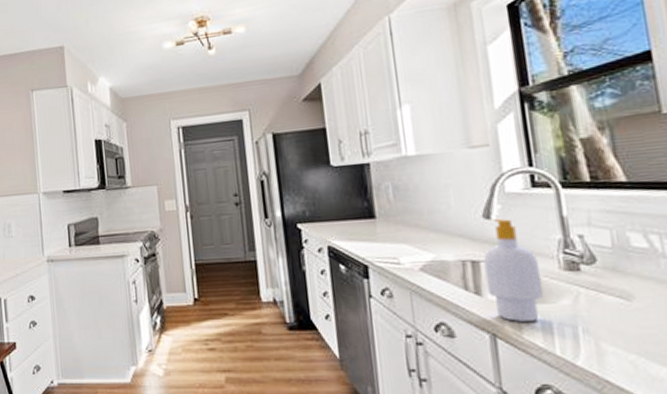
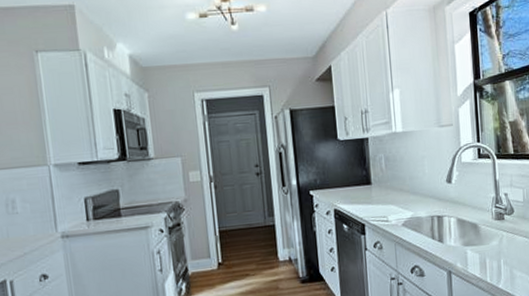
soap bottle: present [483,218,543,322] -> none [445,182,481,260]

